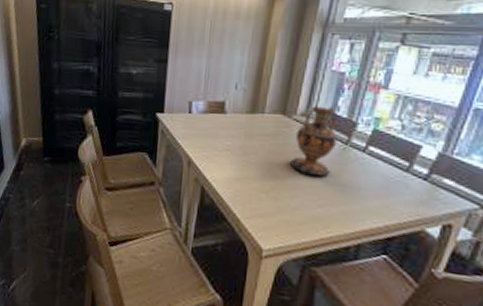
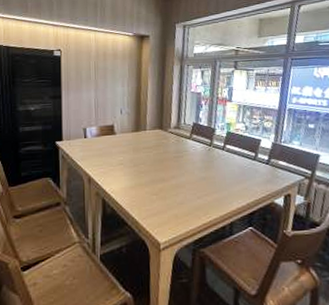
vase: present [290,106,338,177] -> none [171,119,204,175]

